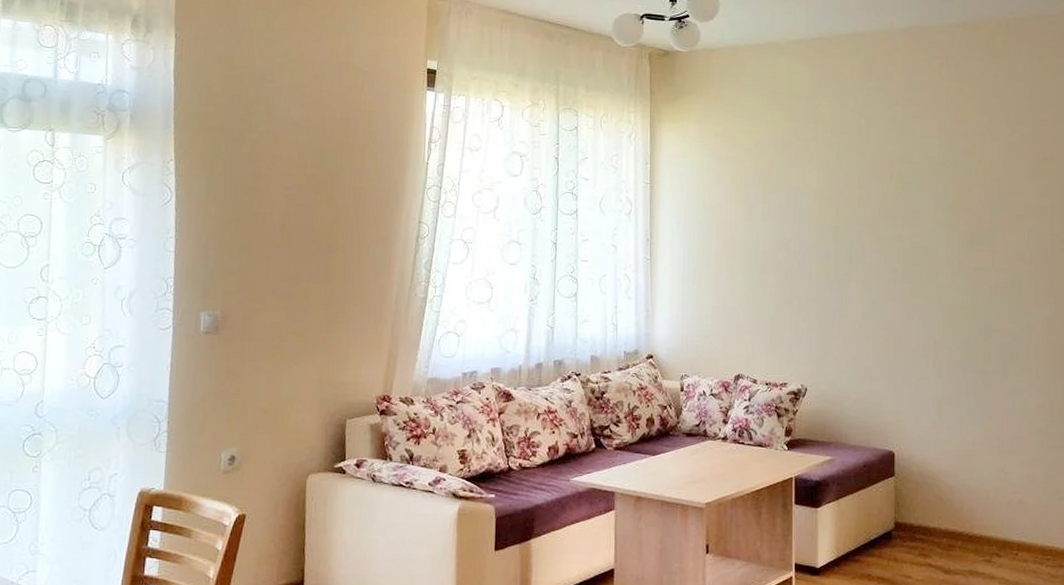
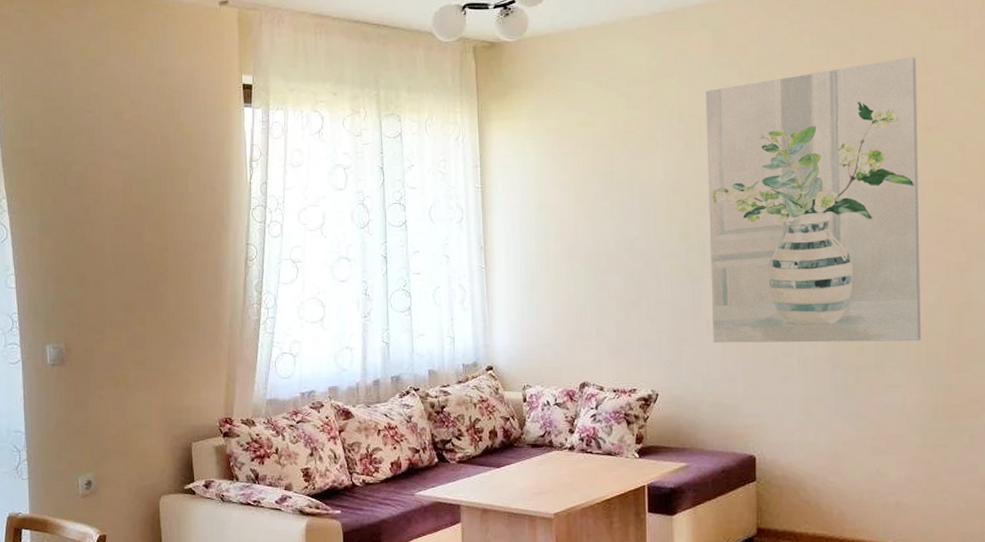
wall art: none [856,96,1040,350] -> present [706,57,921,343]

